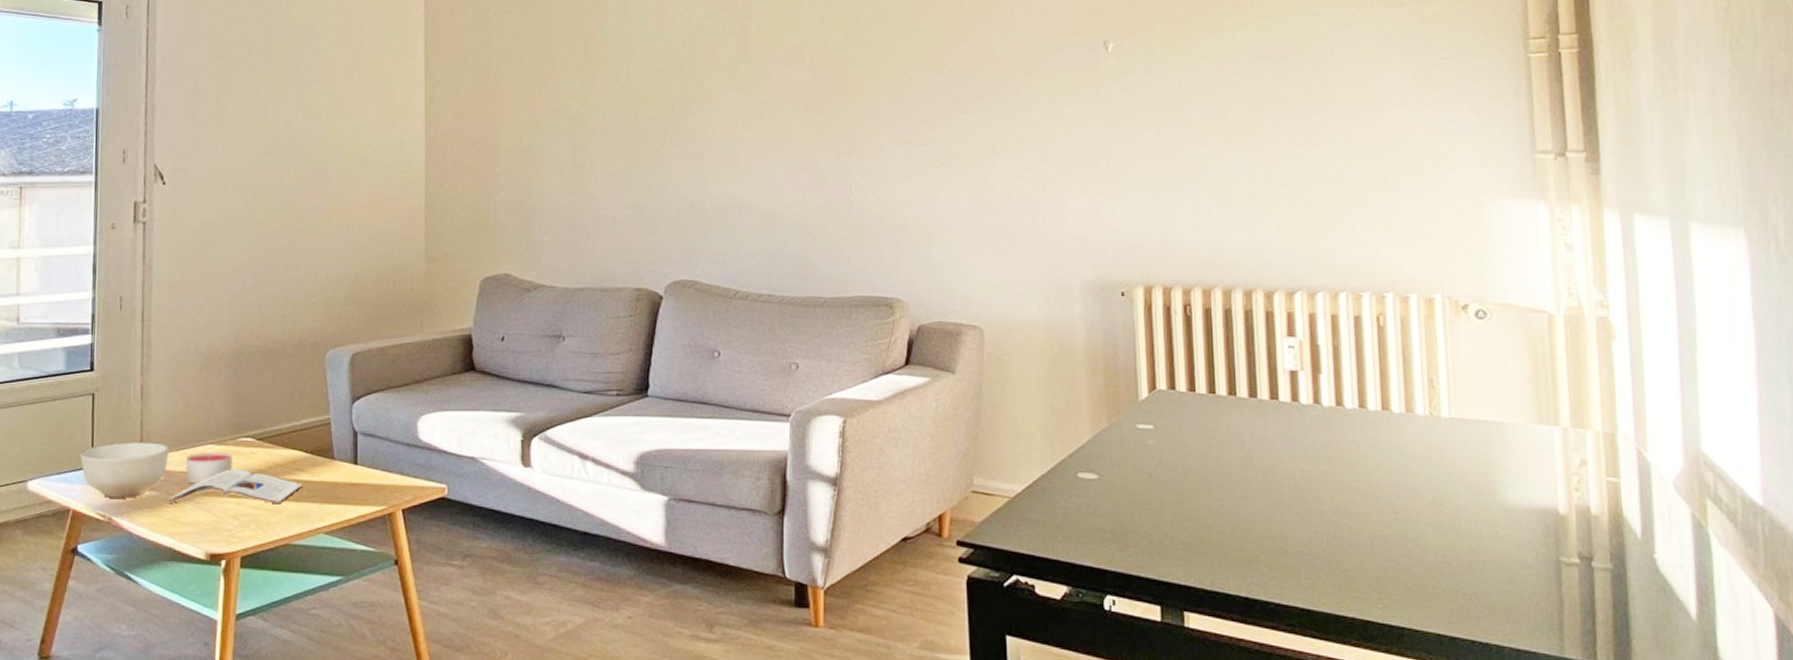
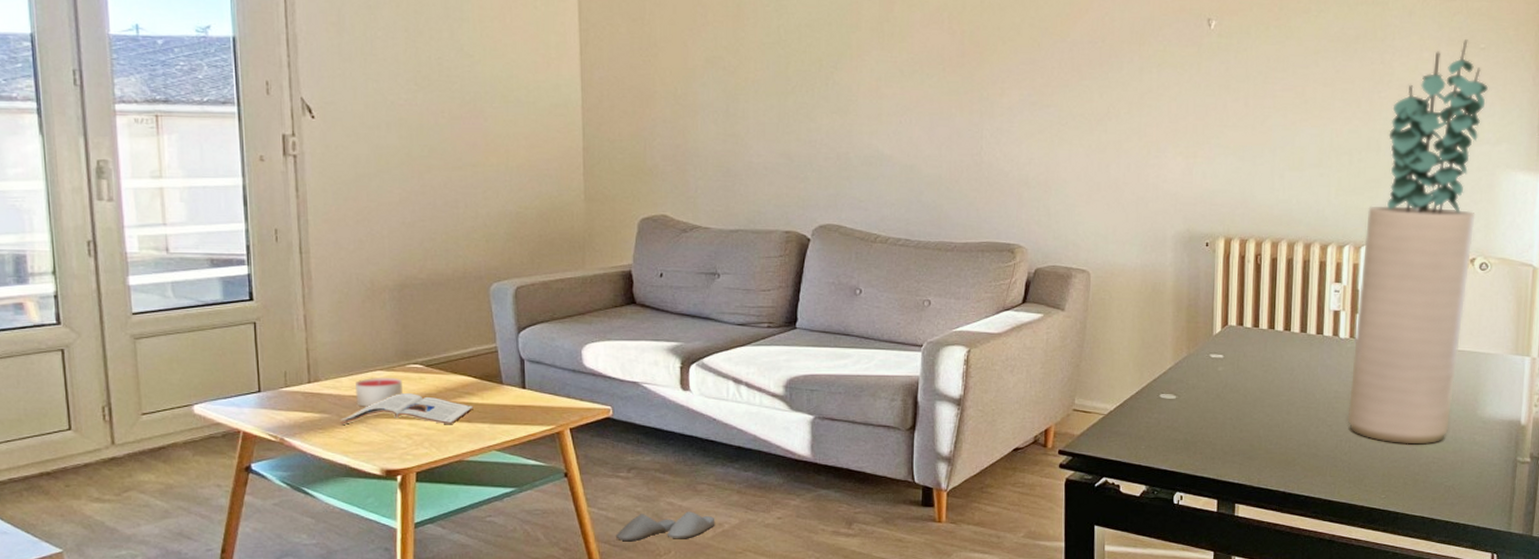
bowl: present [80,442,170,498] -> none [246,368,338,420]
slippers: none [447,607,558,641] -> present [615,511,715,541]
vase: none [1320,49,1462,539] -> present [1347,39,1488,445]

